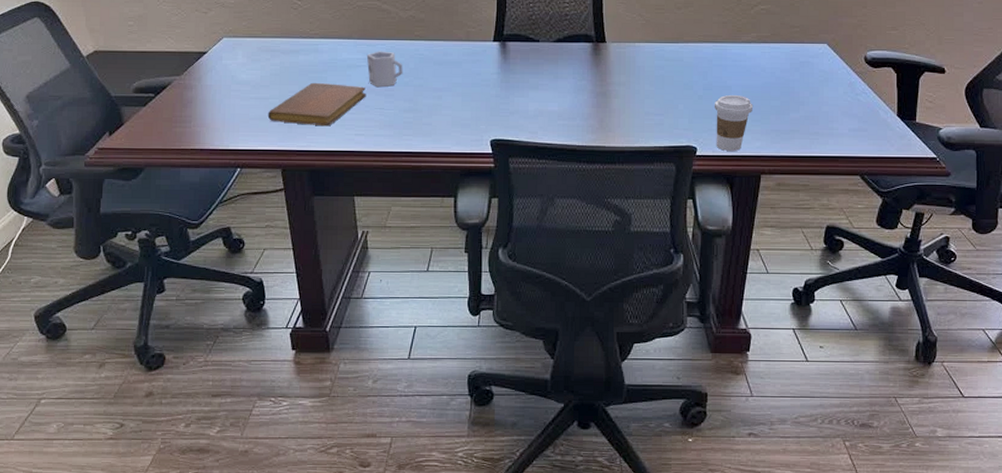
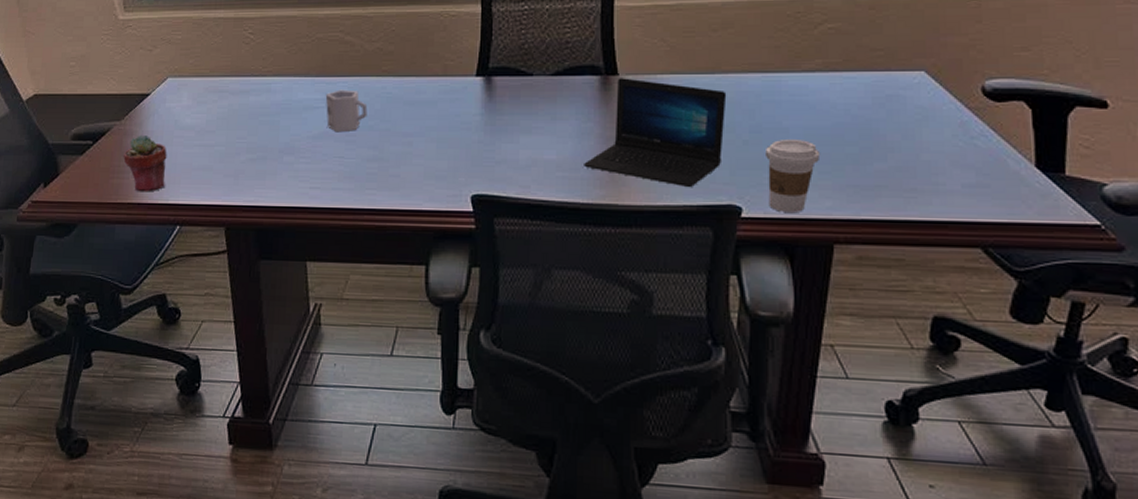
potted succulent: none [184,88,226,139] -> present [123,134,167,192]
notebook: present [267,82,367,127] -> none [212,127,324,178]
laptop: none [579,45,687,133] -> present [584,78,727,188]

